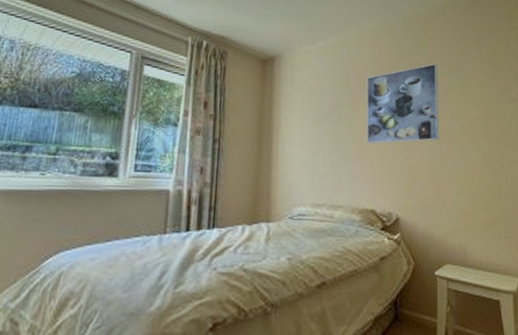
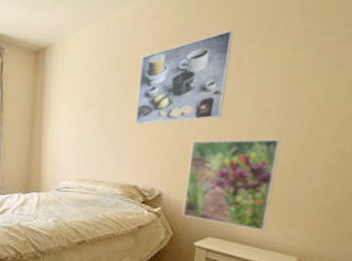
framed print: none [419,161,491,252] -> present [182,139,281,231]

